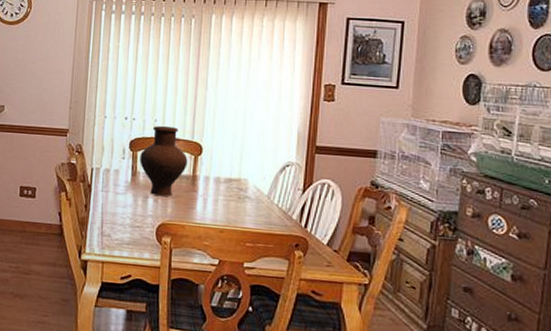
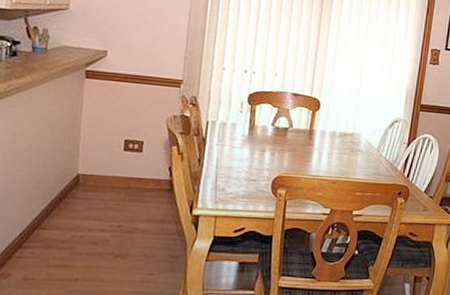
vase: present [140,125,188,196] -> none [258,80,306,150]

